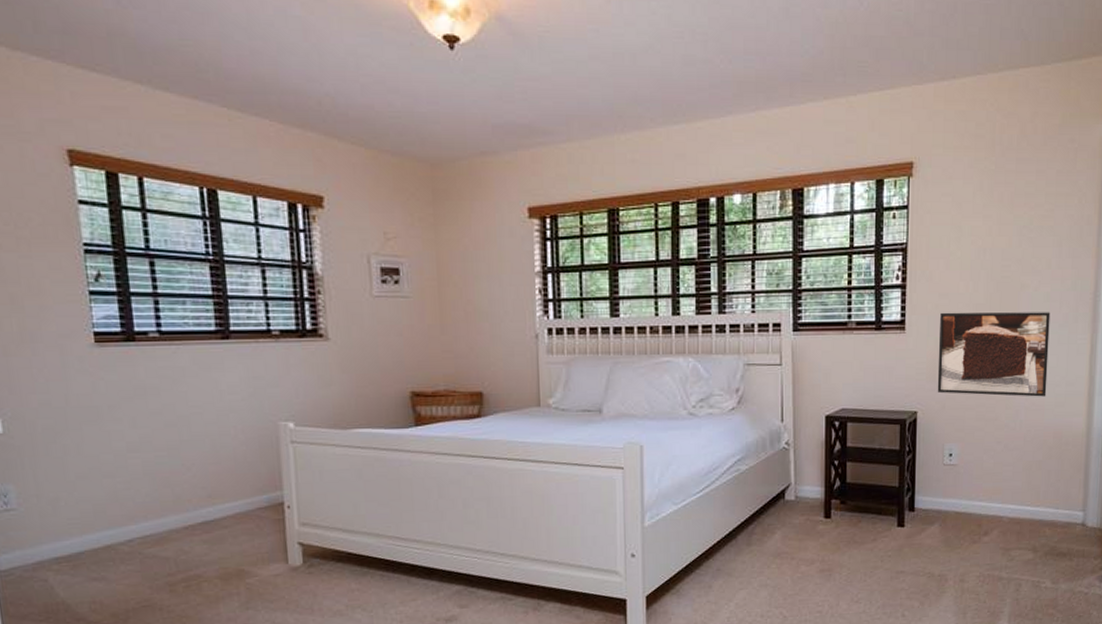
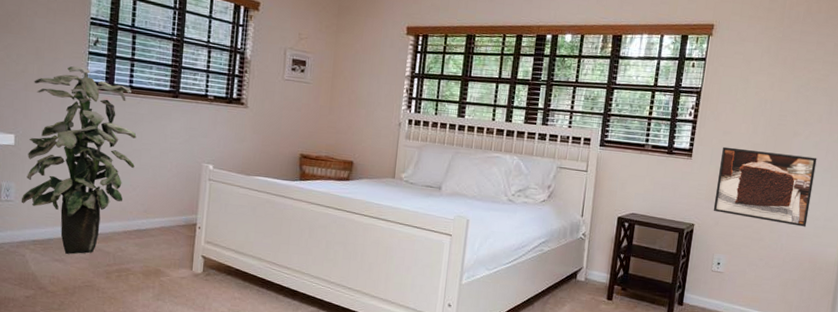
indoor plant: none [15,312,184,569] -> present [21,66,137,254]

